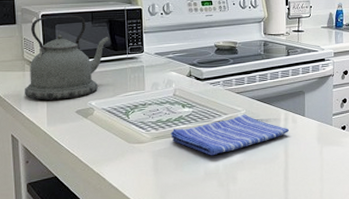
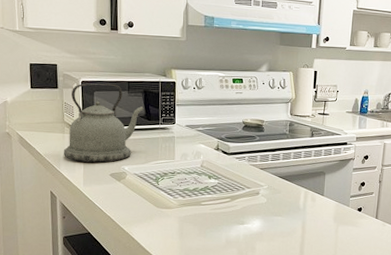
dish towel: present [170,114,290,156] -> none [196,189,308,226]

